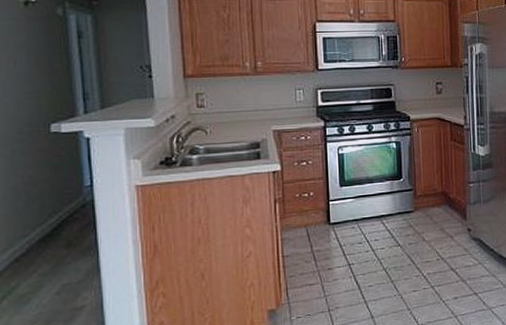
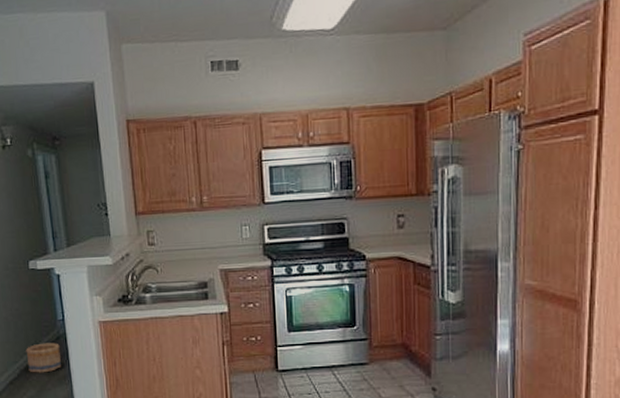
basket: none [40,211,86,247] -> present [26,343,61,373]

